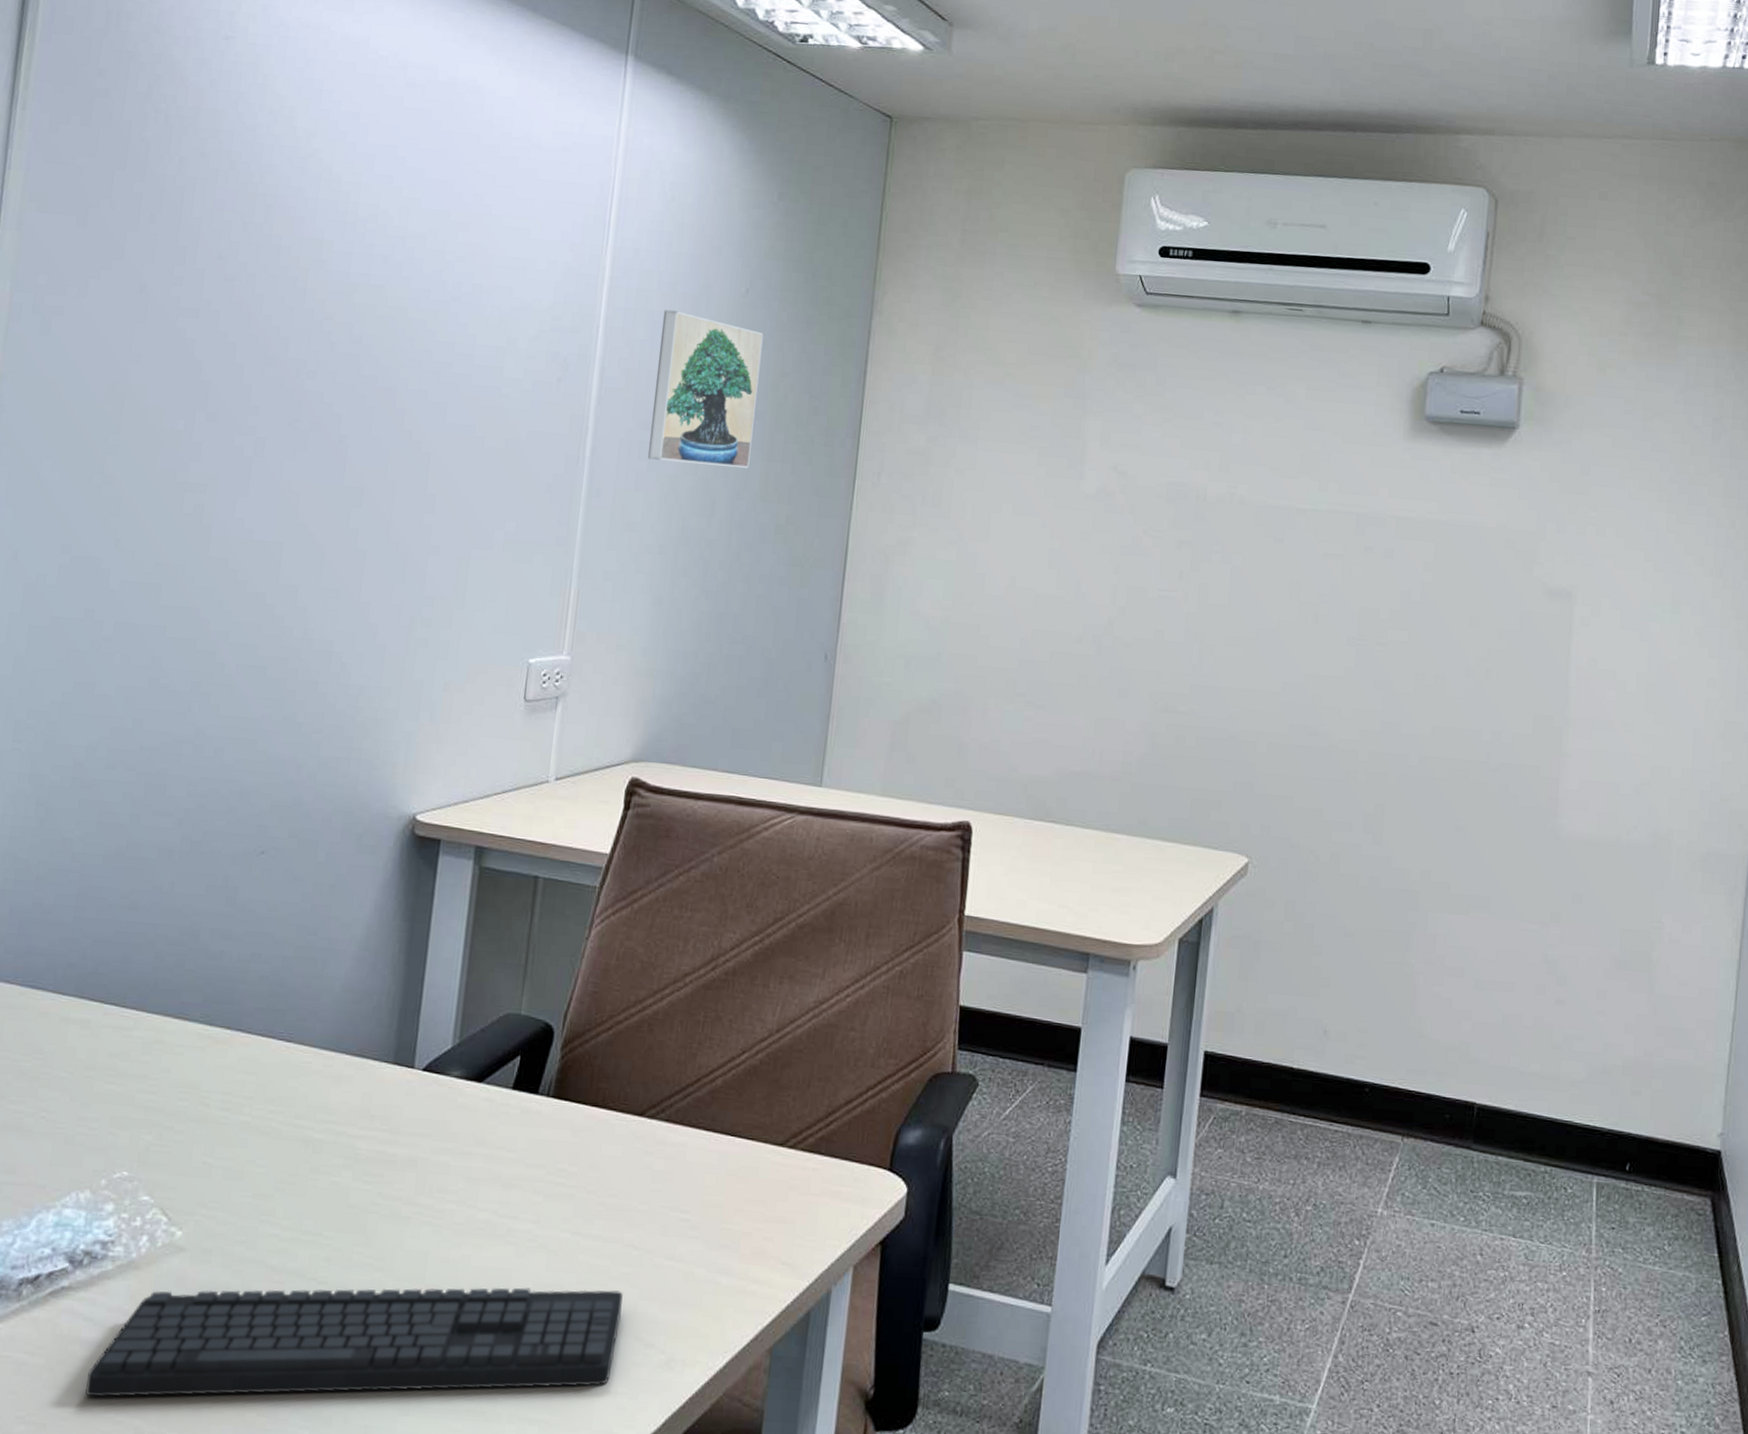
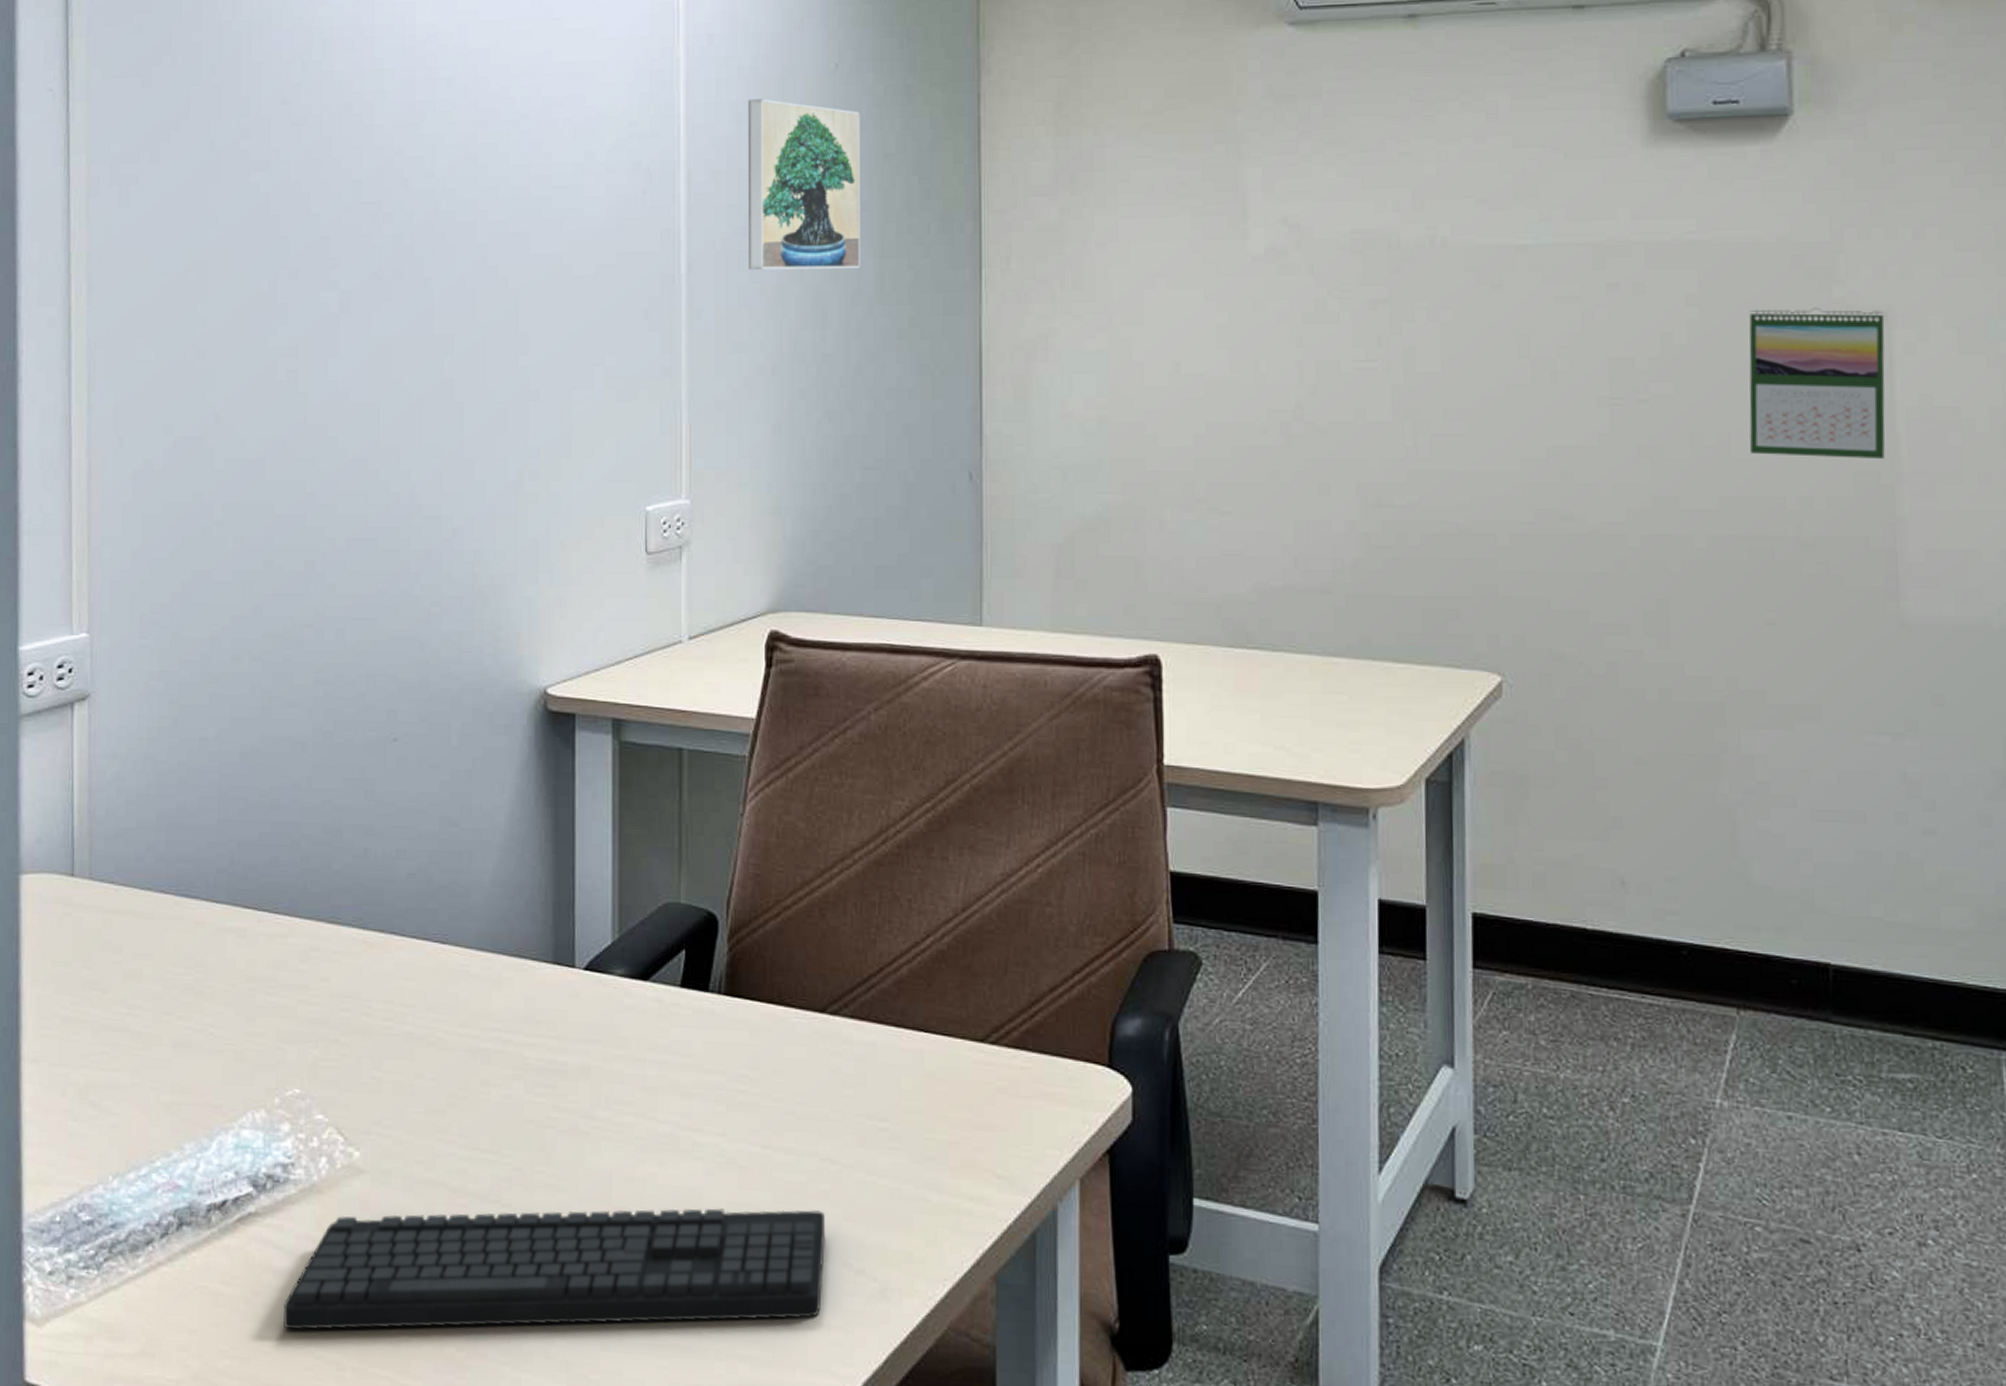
calendar: none [1459,579,1570,706] -> present [1749,307,1885,458]

